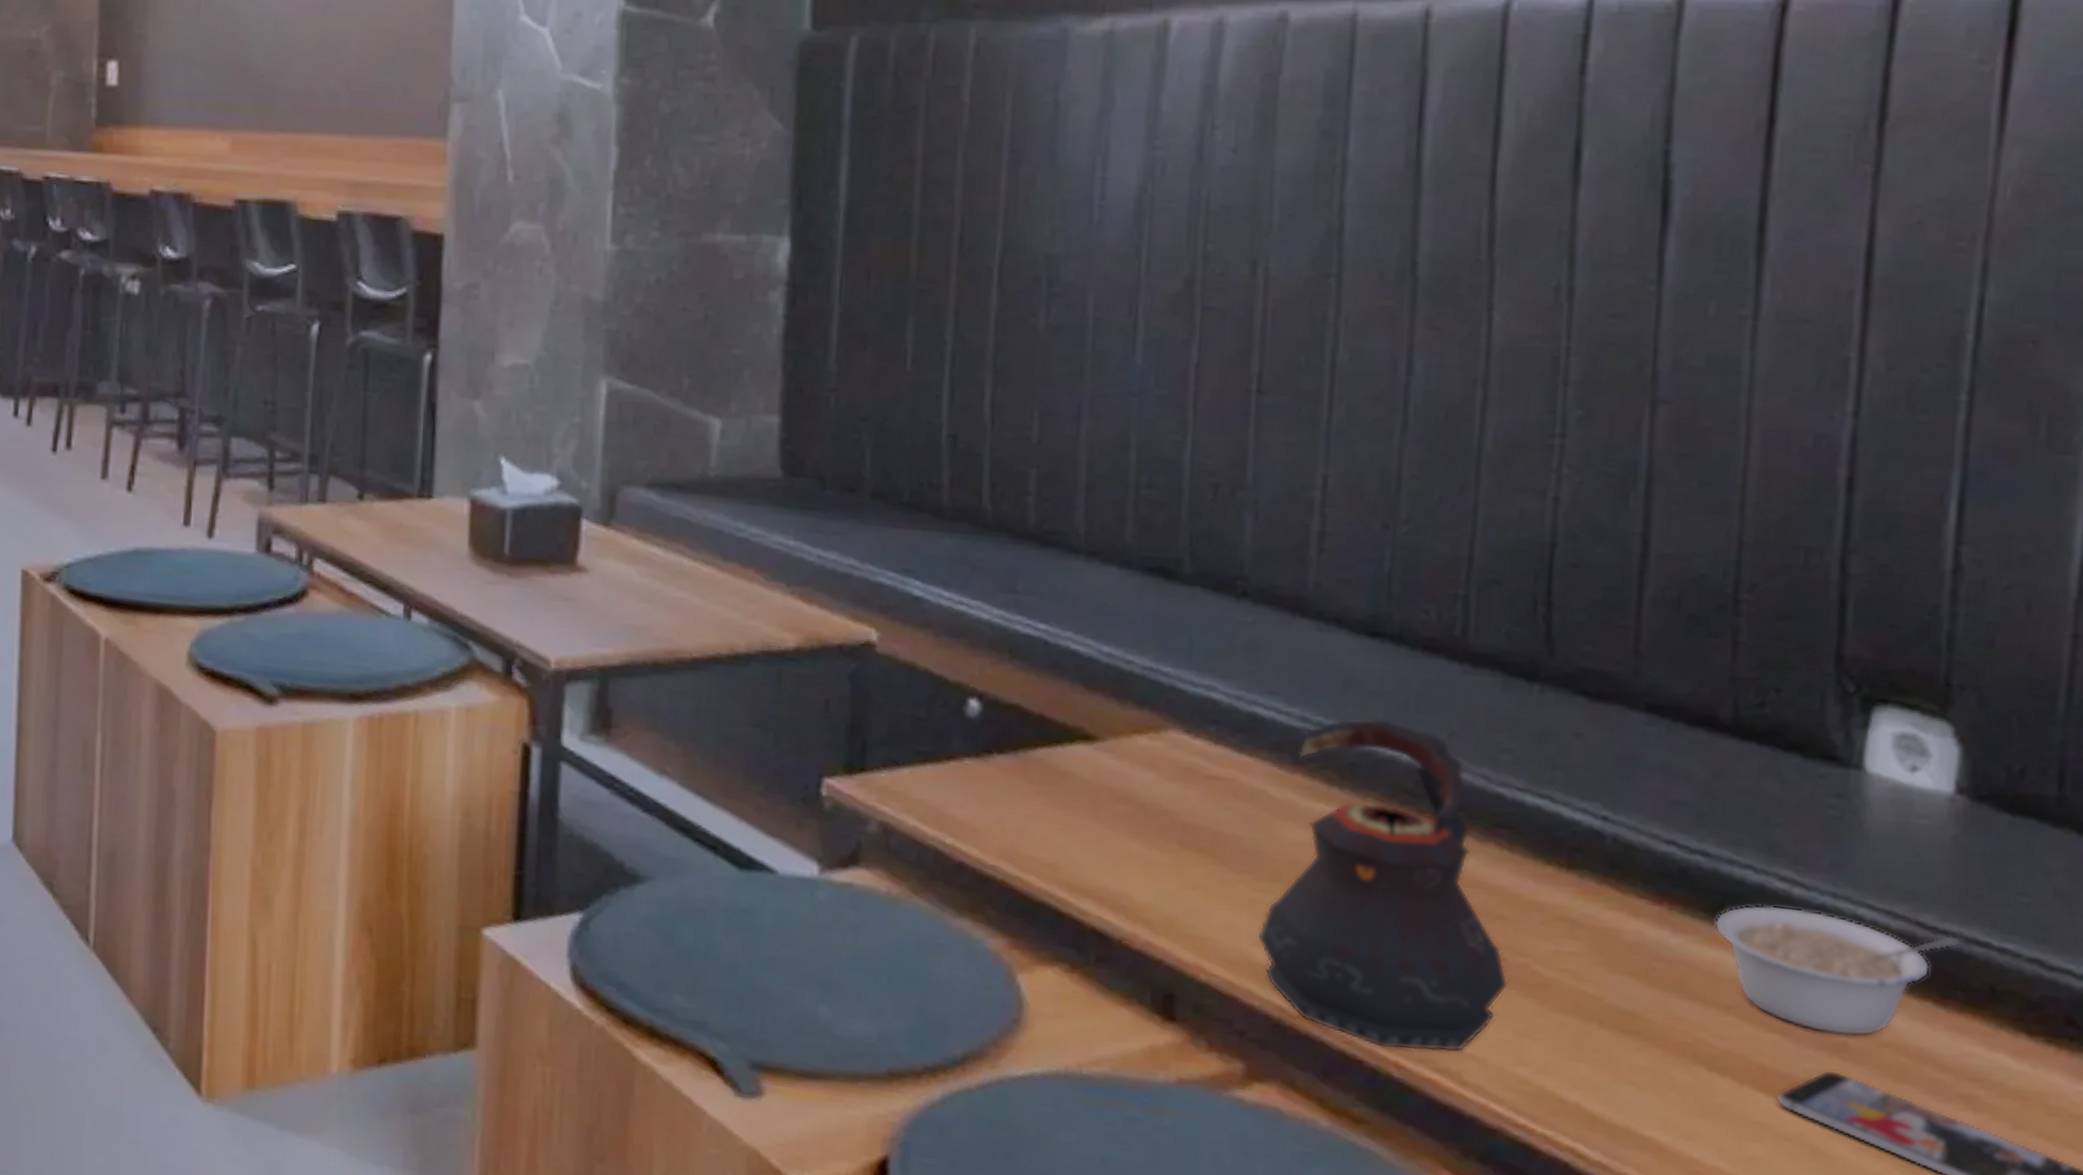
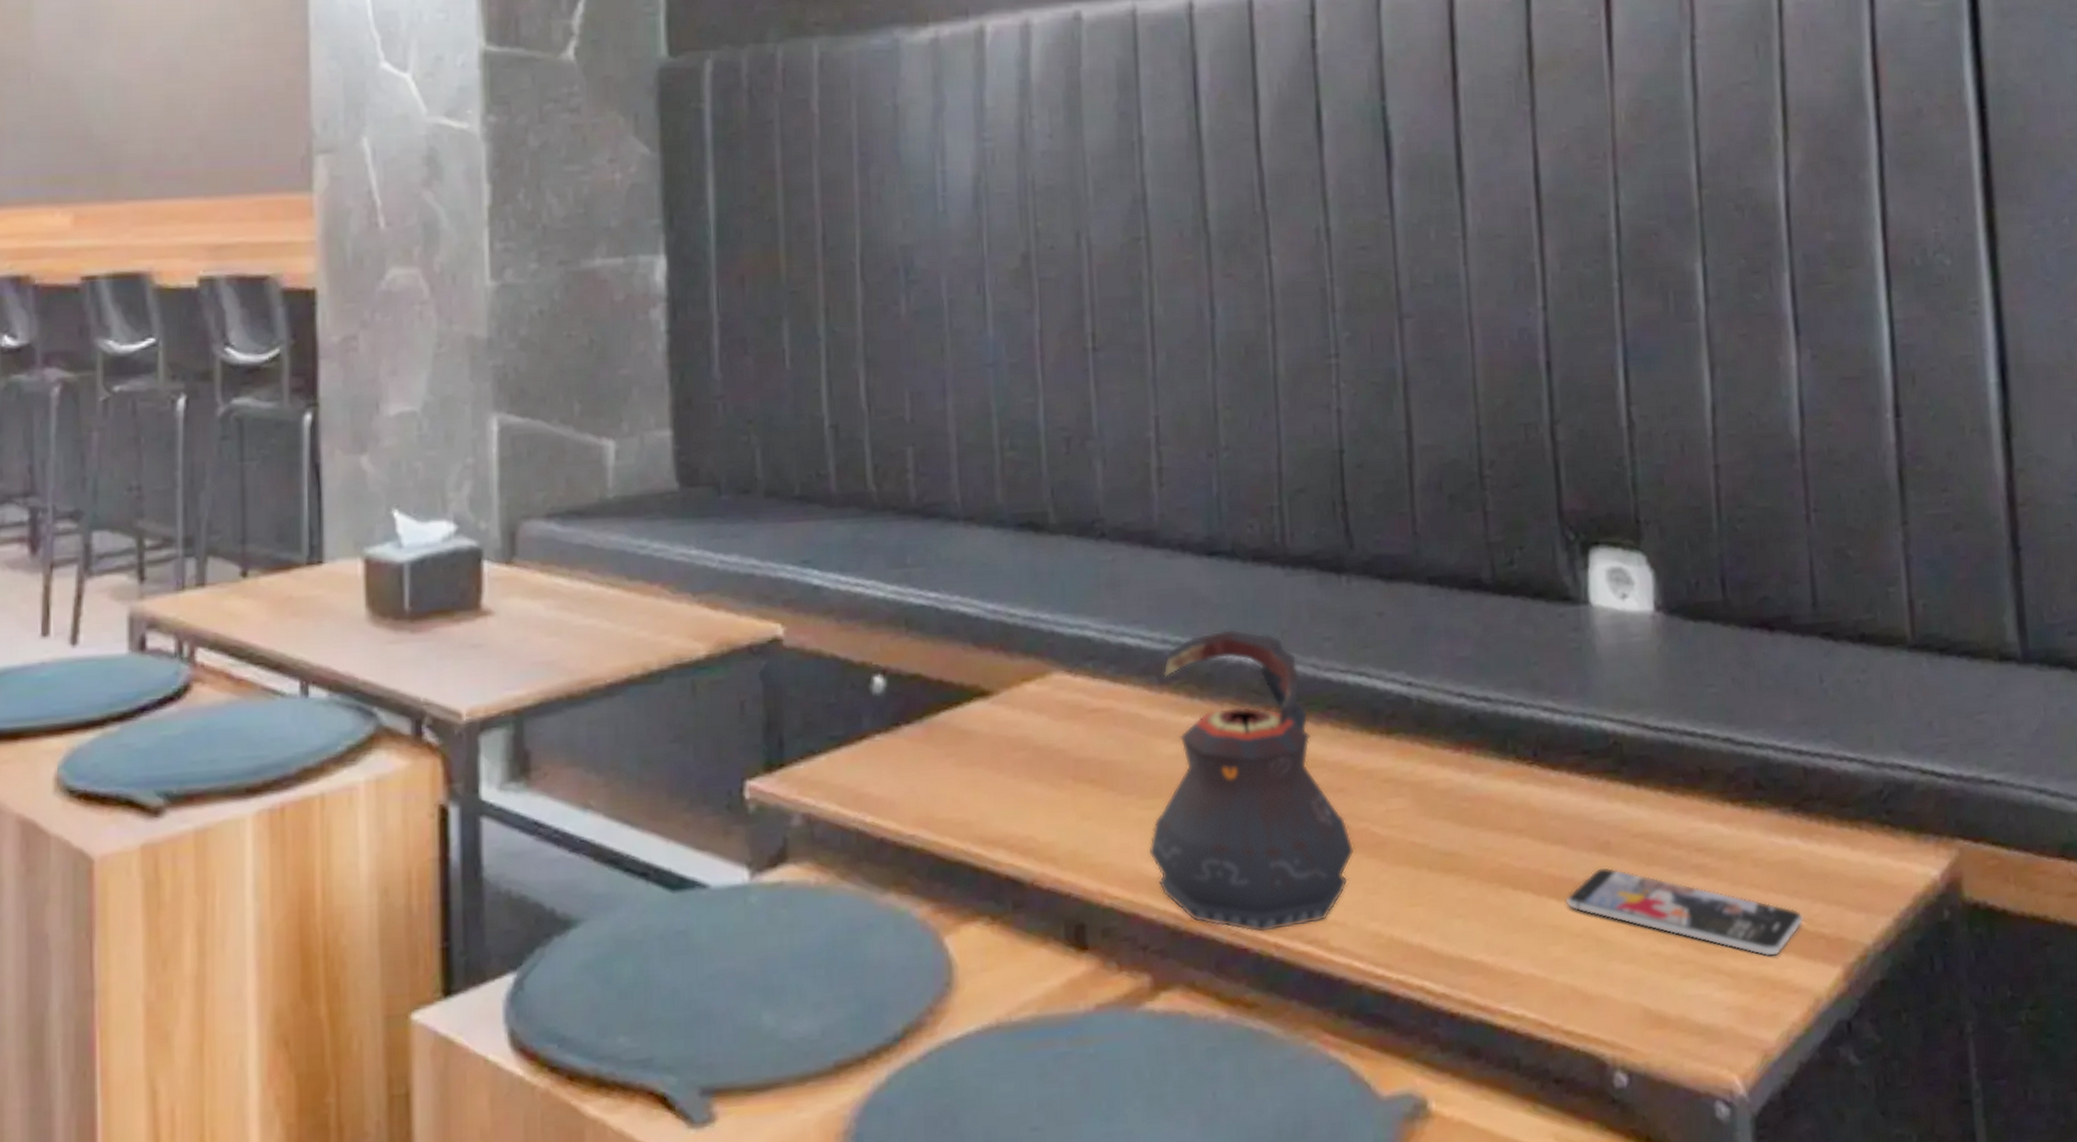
legume: present [1714,905,1962,1037] -> none [1501,730,1676,836]

